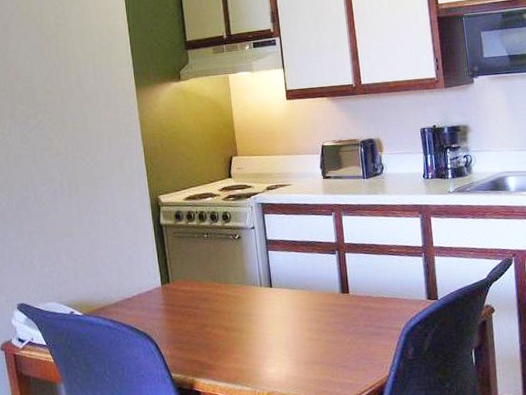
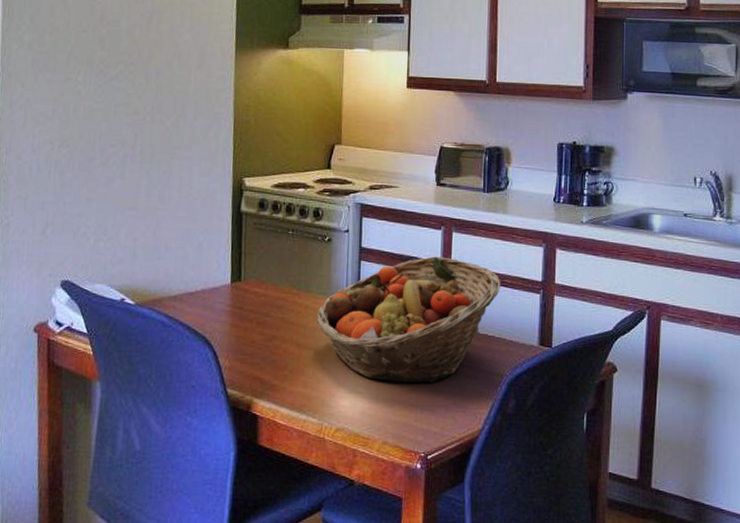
fruit basket: none [237,237,389,348] -> present [316,256,502,383]

